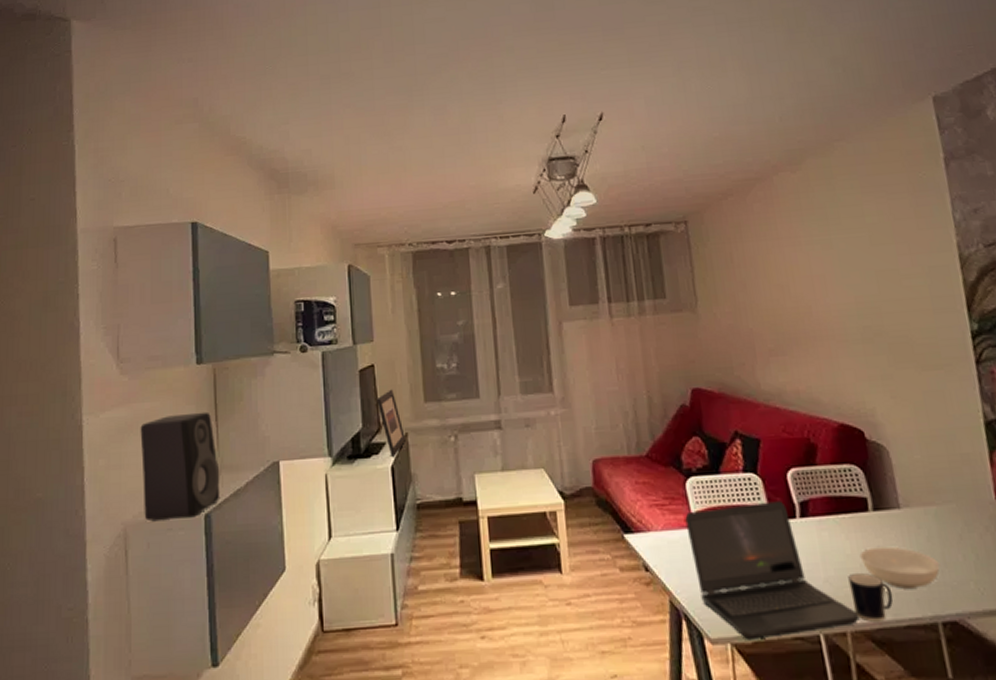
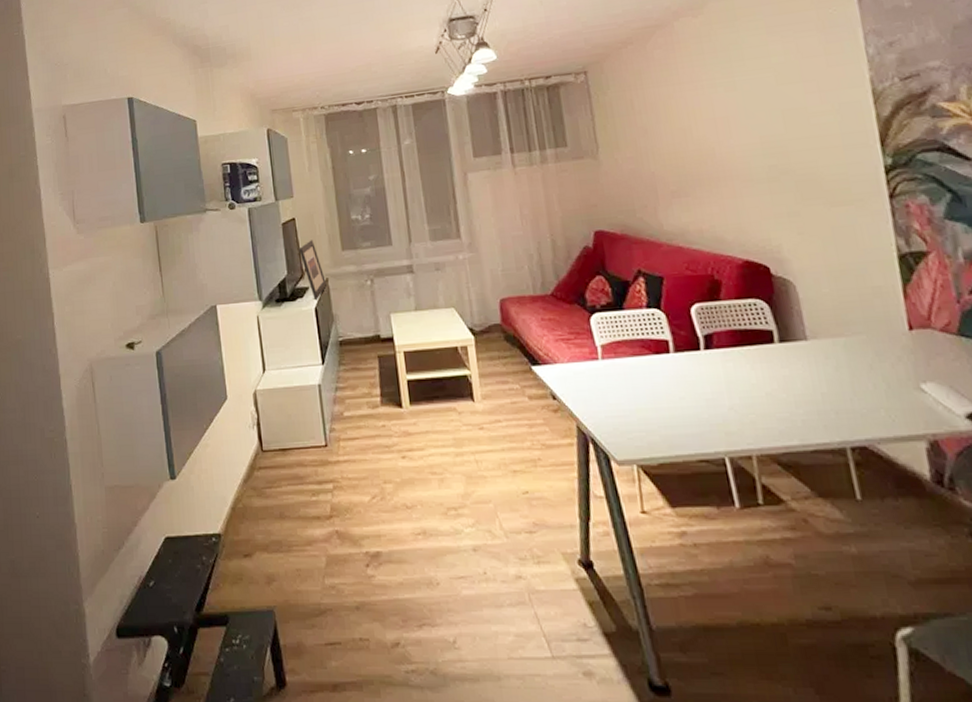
speaker: present [140,411,220,521] -> none [97,263,168,357]
laptop computer: present [685,501,860,640] -> none [590,334,766,462]
mug: present [848,572,894,622] -> none [753,400,800,446]
bowl: present [859,546,940,589] -> none [765,376,849,416]

